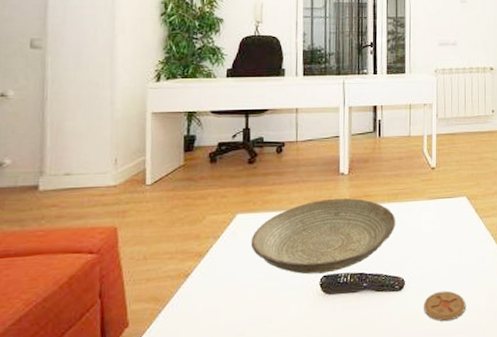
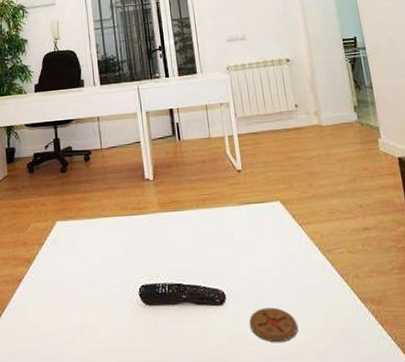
decorative bowl: present [250,197,396,275] -> none [70,204,208,284]

